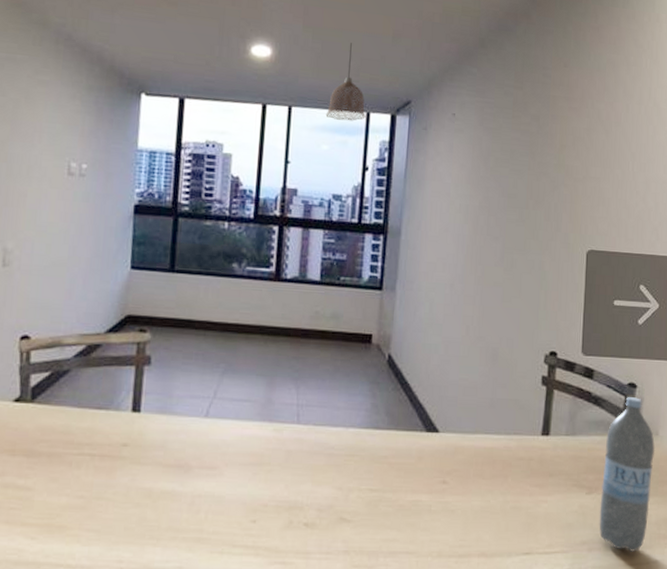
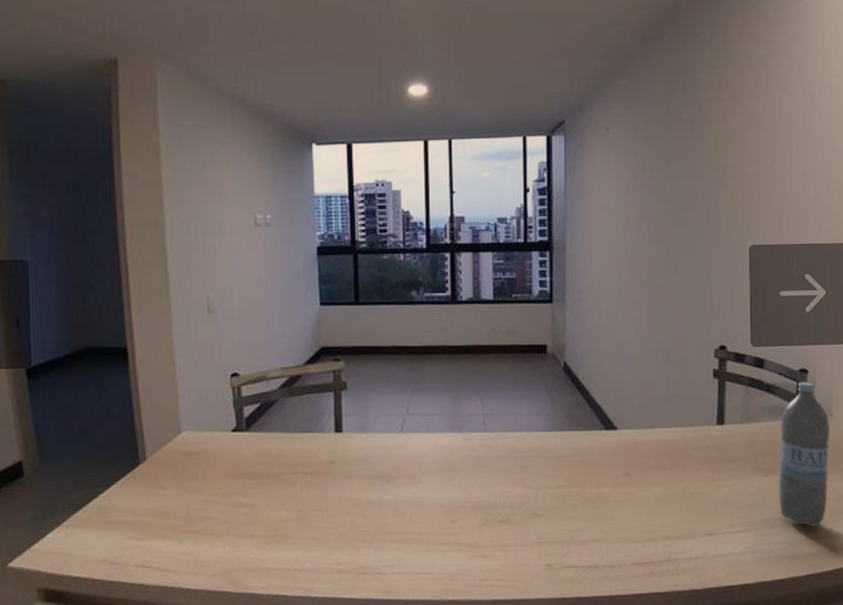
pendant lamp: present [325,43,366,121] -> none [484,71,522,147]

